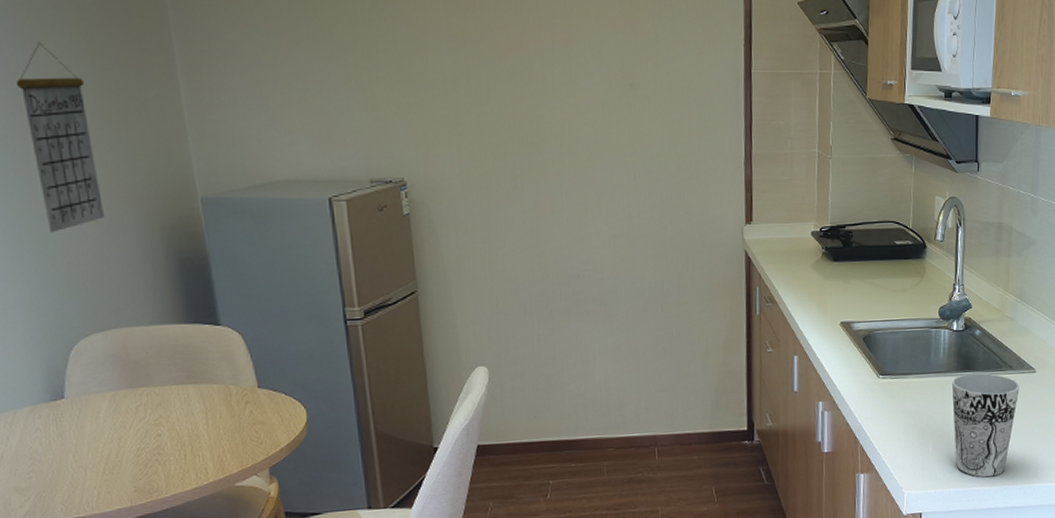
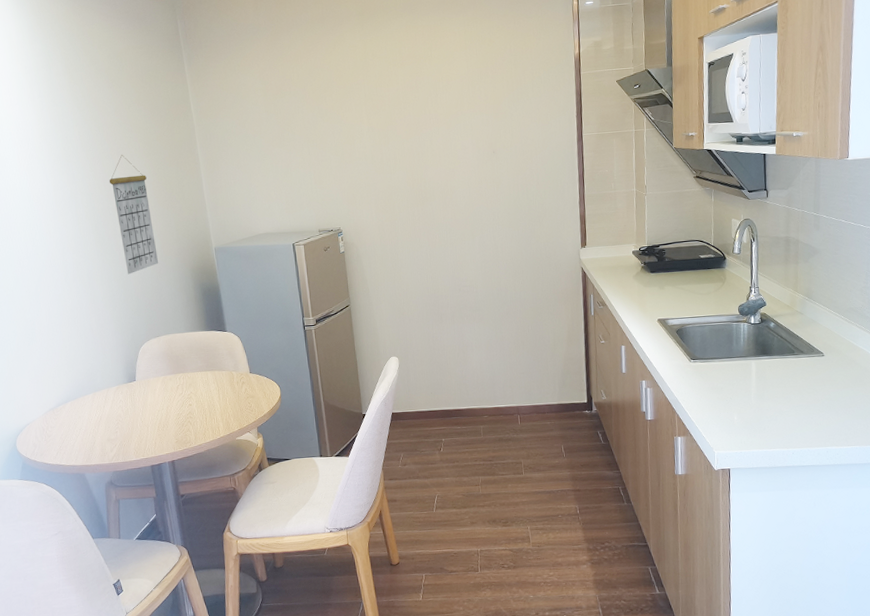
cup: present [951,373,1020,478] -> none [751,357,811,441]

